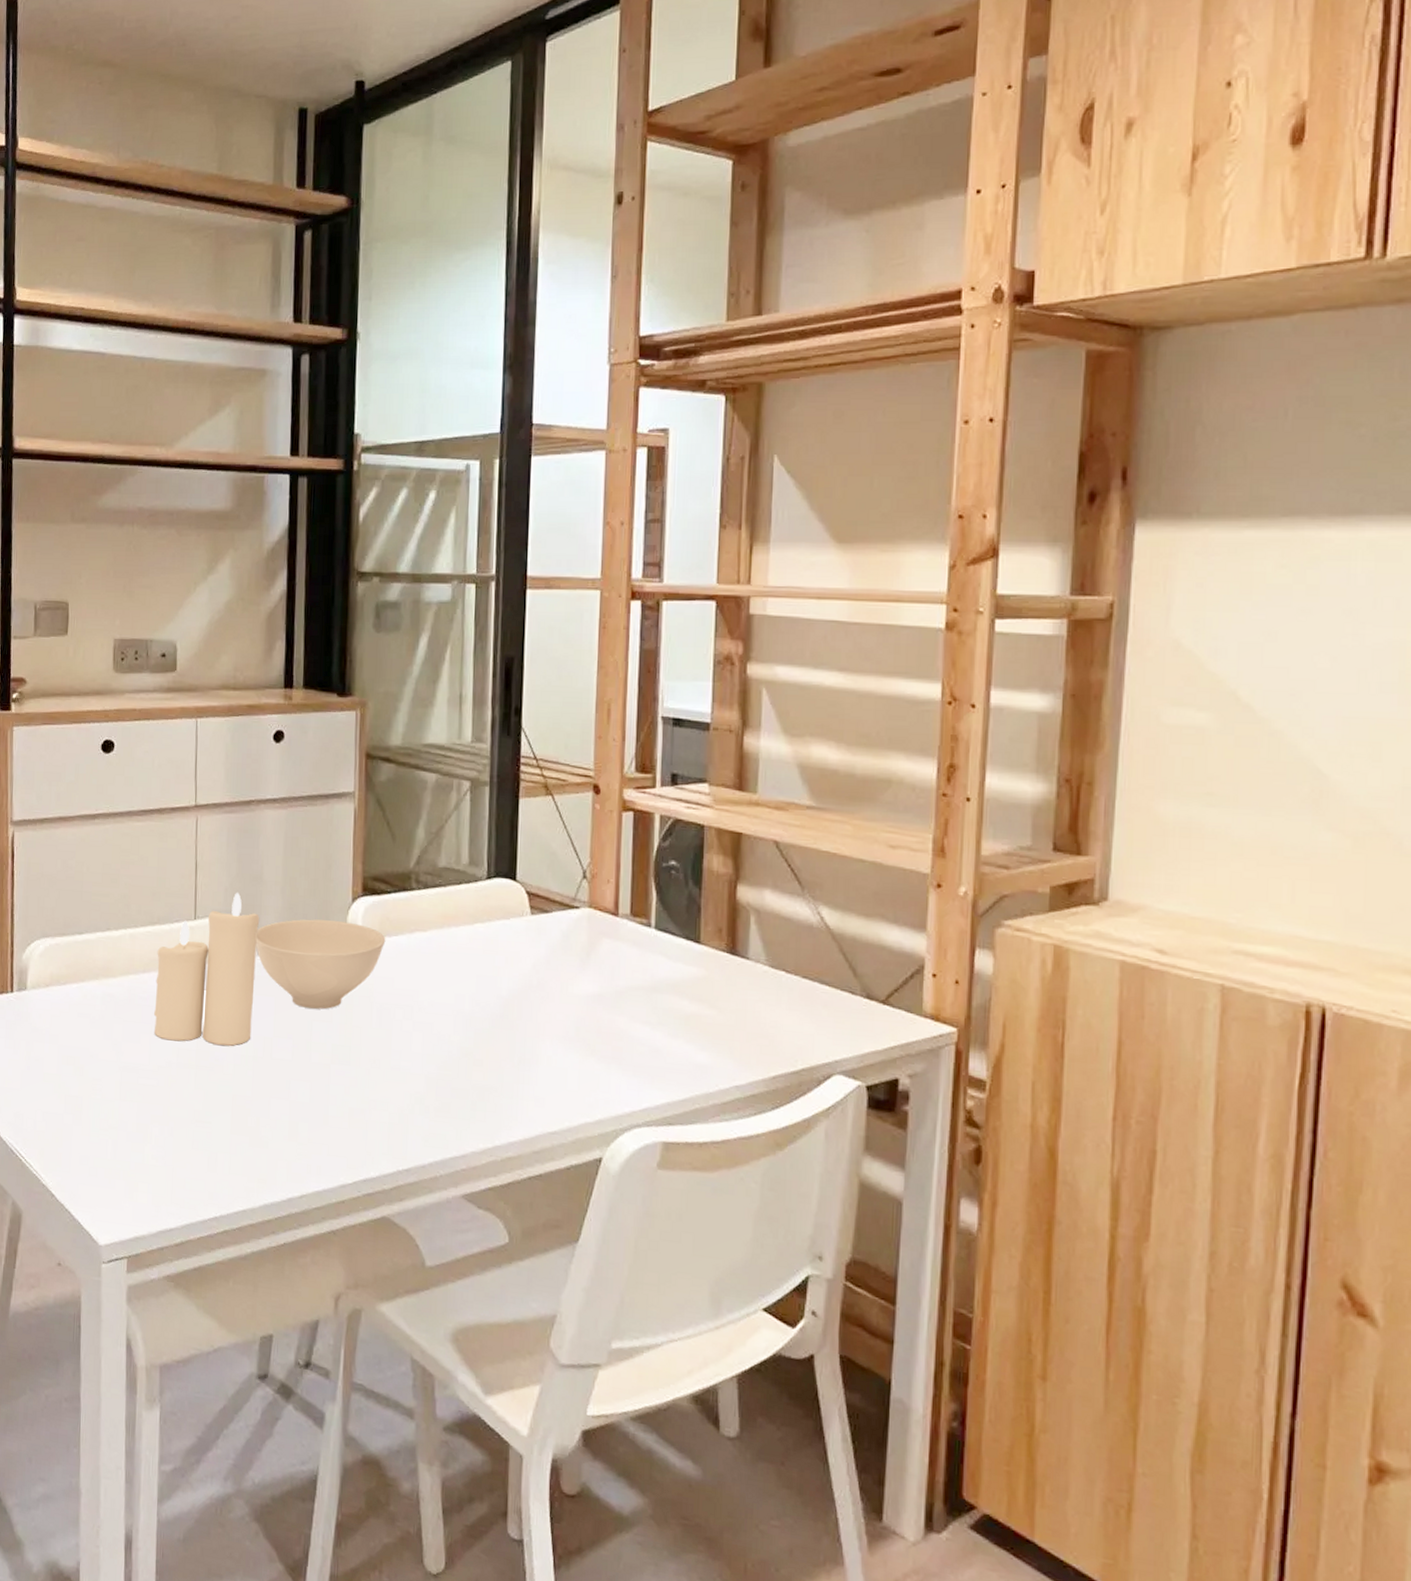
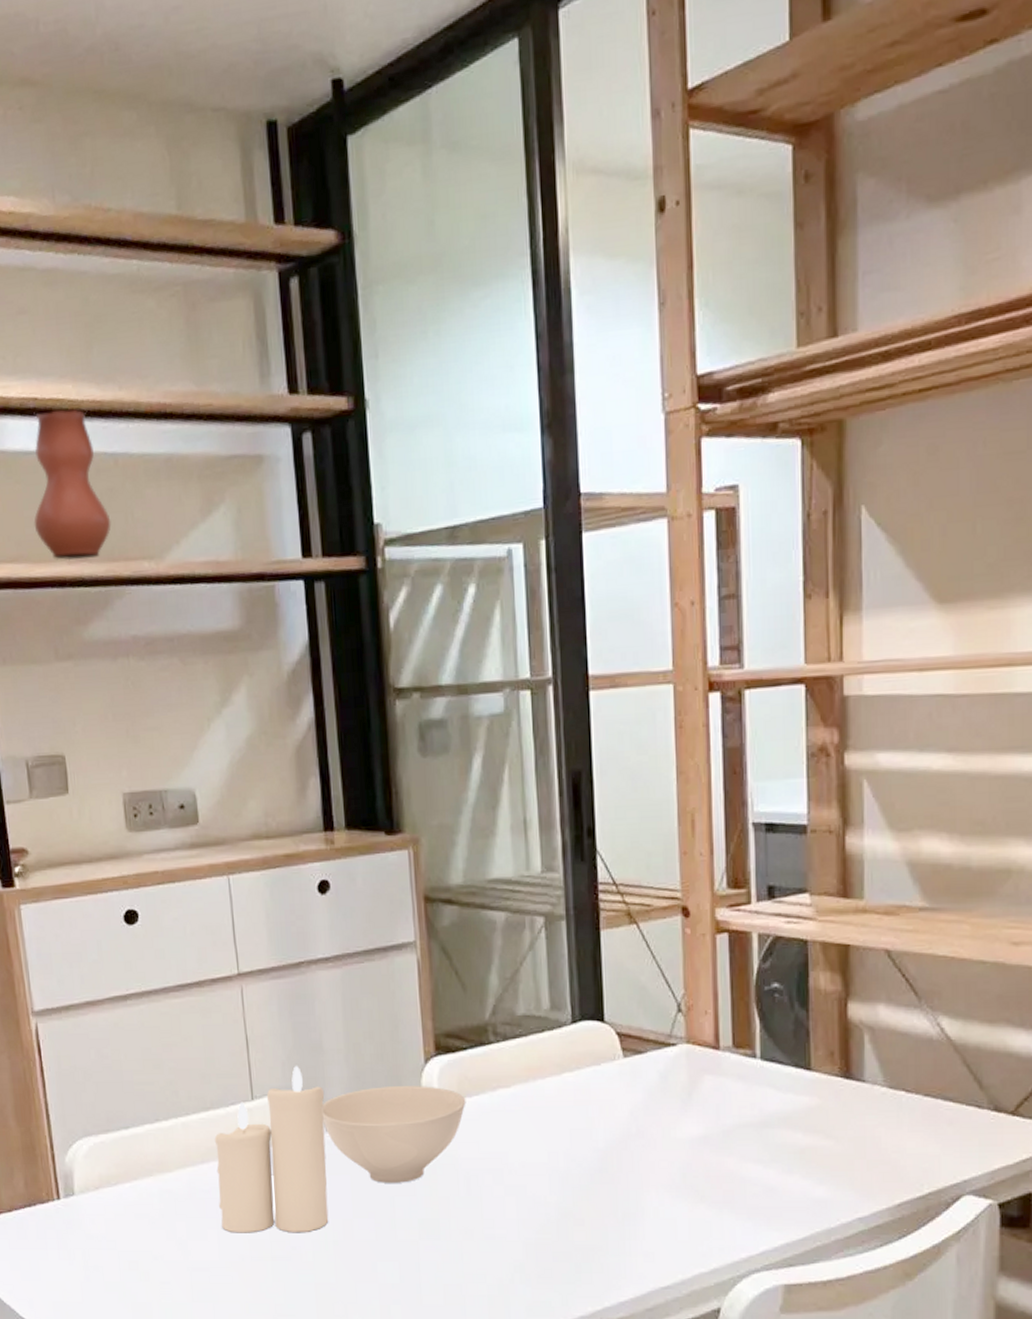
vase: none [68,318,133,441] -> present [34,409,112,561]

